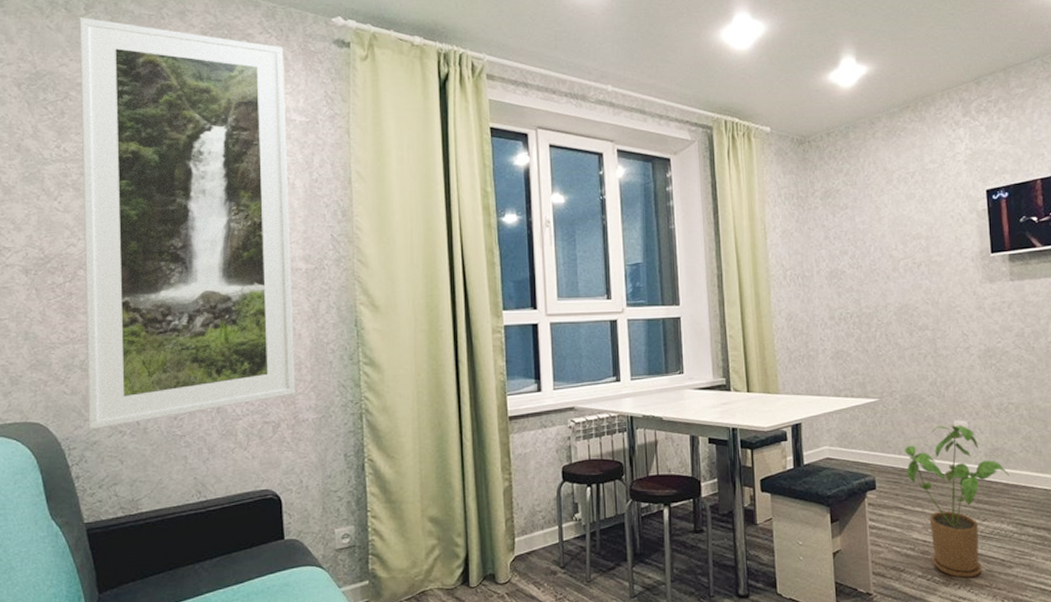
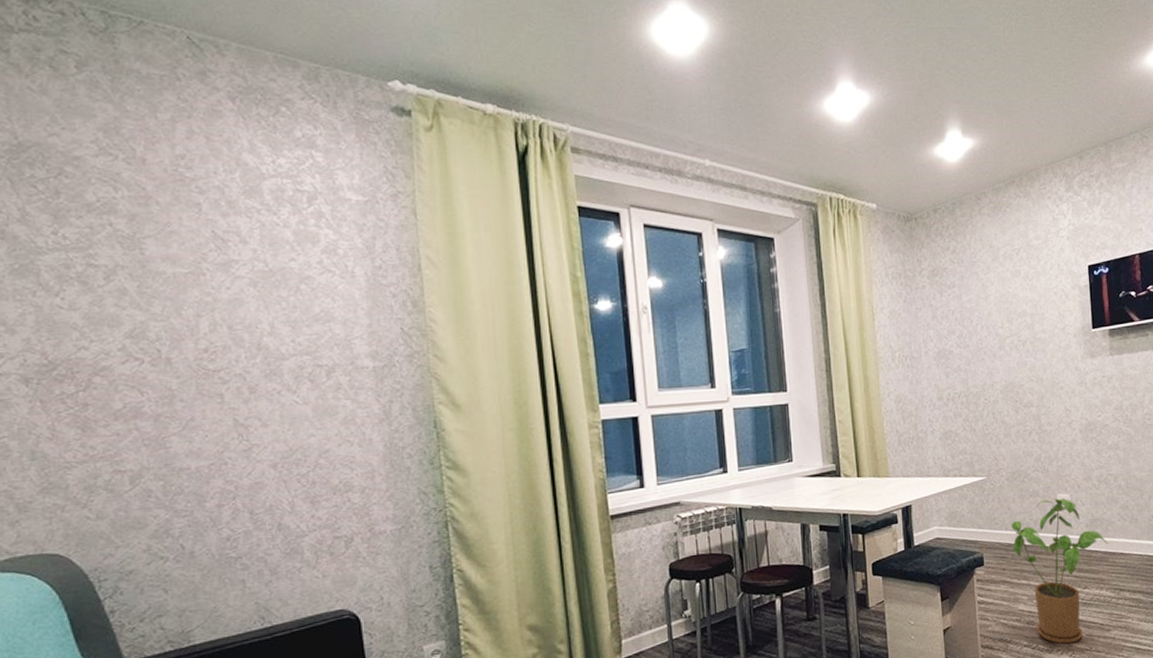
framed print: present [79,18,295,430] -> none [70,78,369,559]

